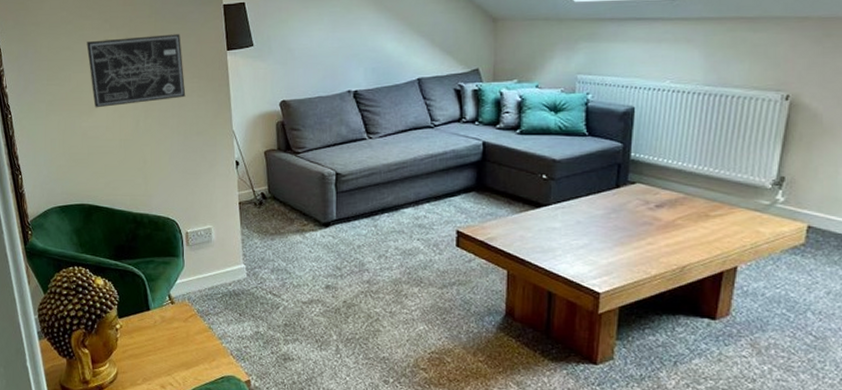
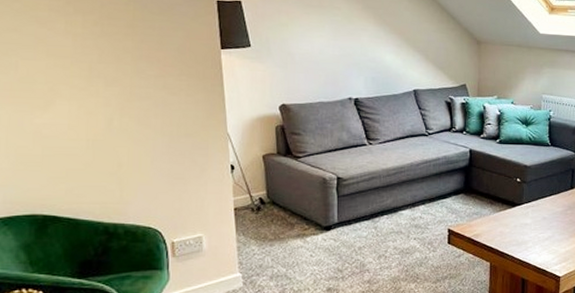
wall art: present [86,34,186,108] -> none [41,24,172,103]

